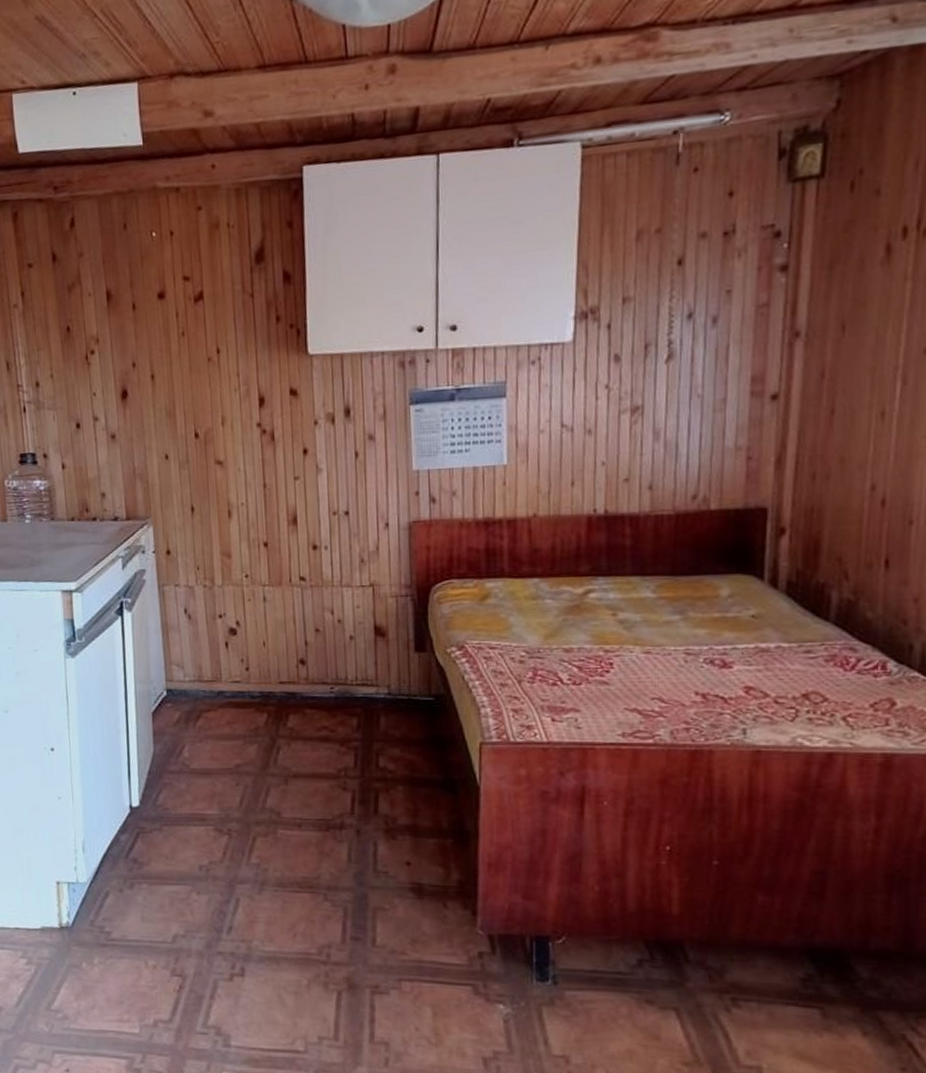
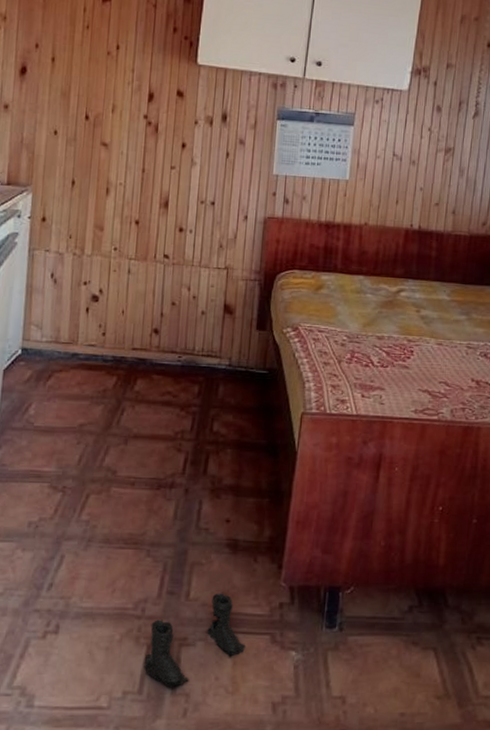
boots: none [336,940,445,1037] -> present [144,593,245,689]

